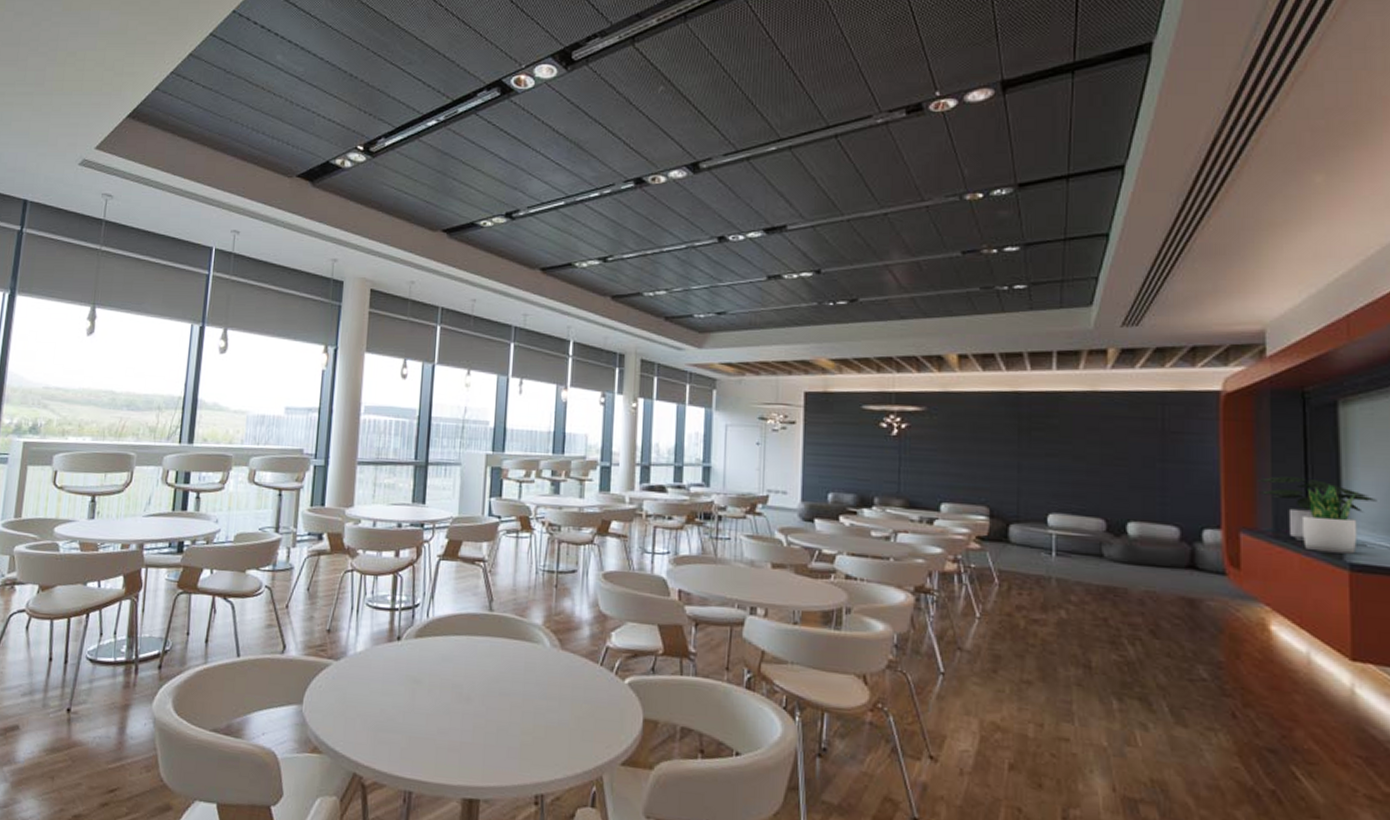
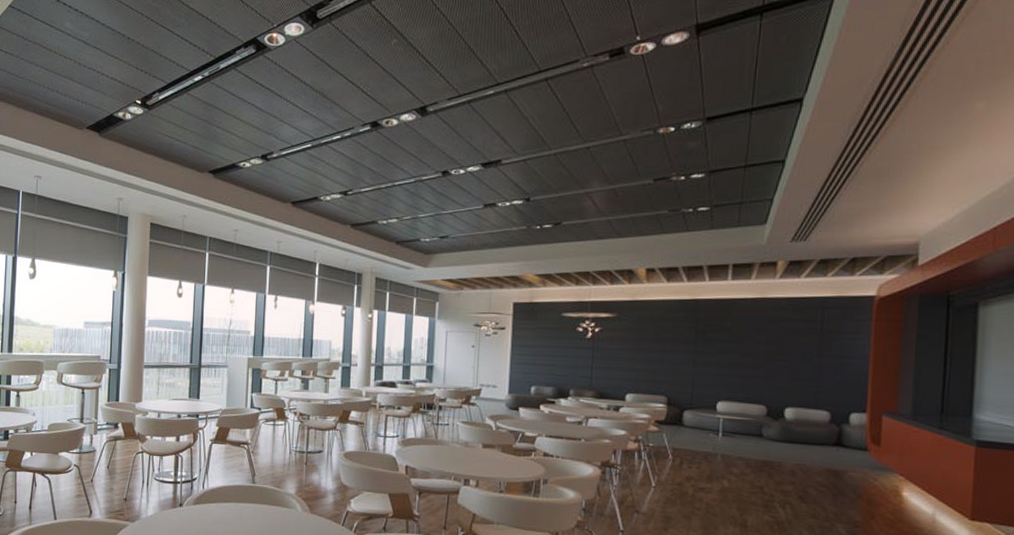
potted plant: present [1257,476,1378,541] -> none [901,368,1006,422]
planter: present [1301,484,1358,554] -> none [936,374,988,433]

